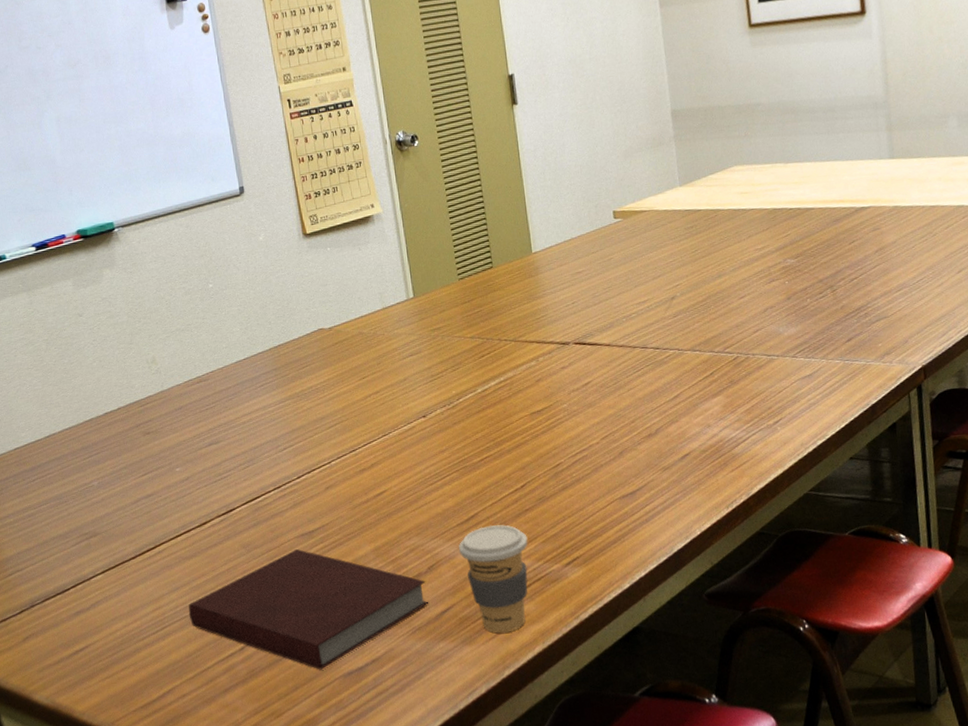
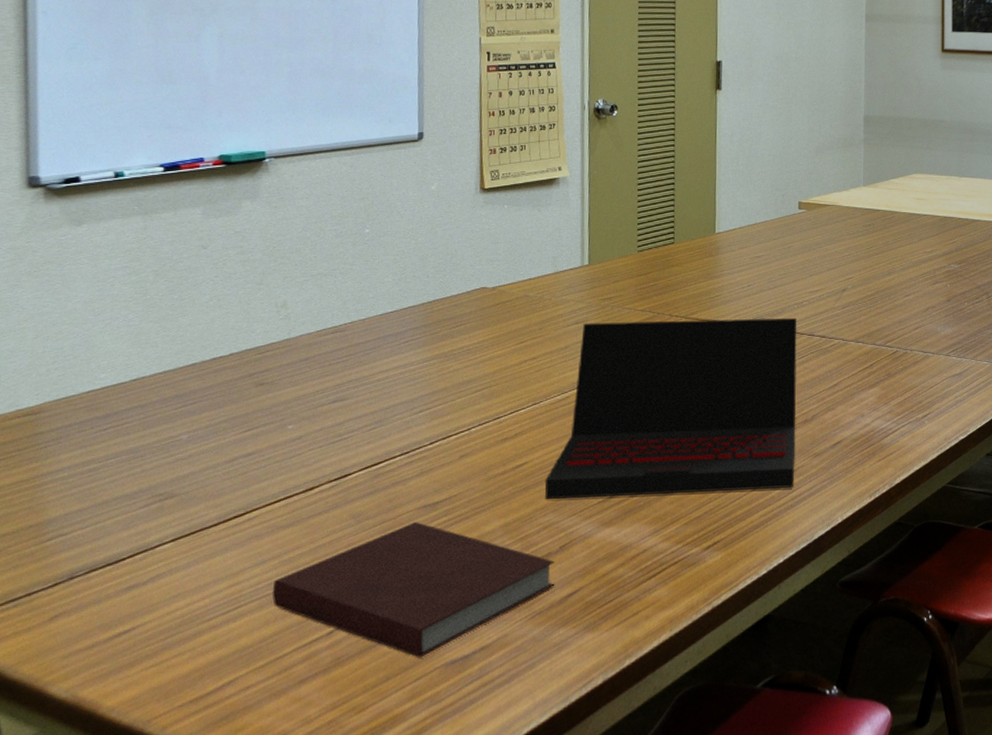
laptop: none [405,331,646,524] -> present [544,317,797,499]
coffee cup: present [459,525,528,633] -> none [596,504,670,619]

